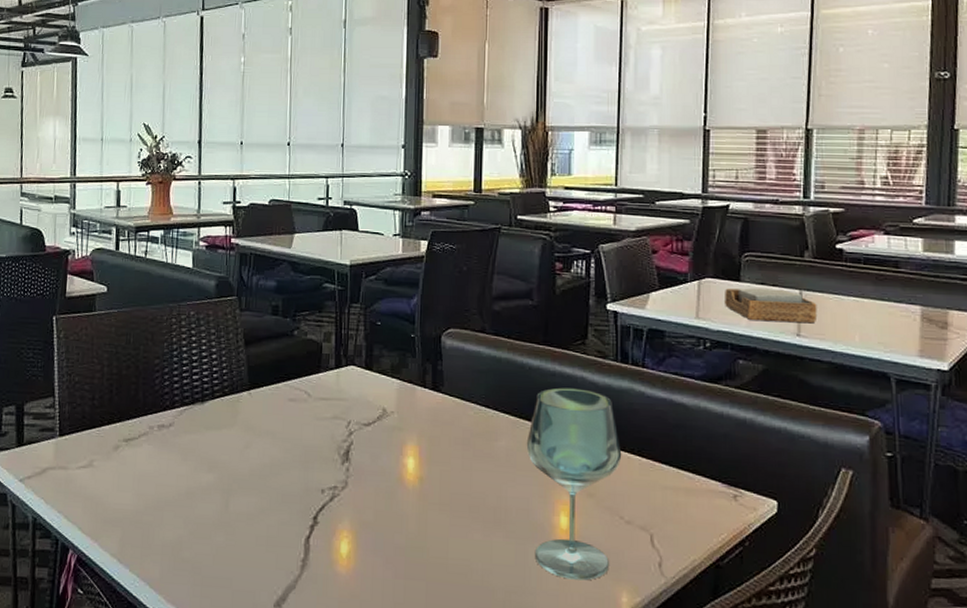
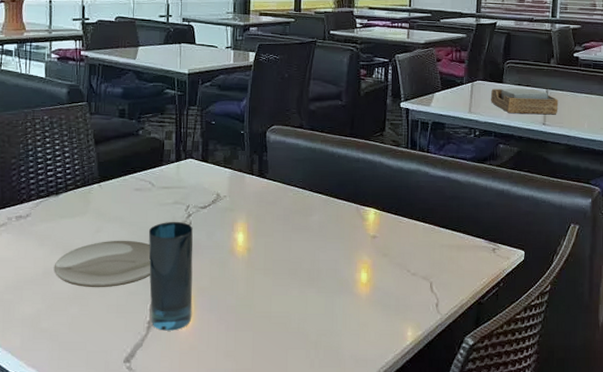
plate: none [197,458,306,515] -> present [53,240,151,288]
cup: none [303,440,355,573] -> present [148,222,193,331]
wine glass: present [526,387,622,581] -> none [335,171,410,321]

